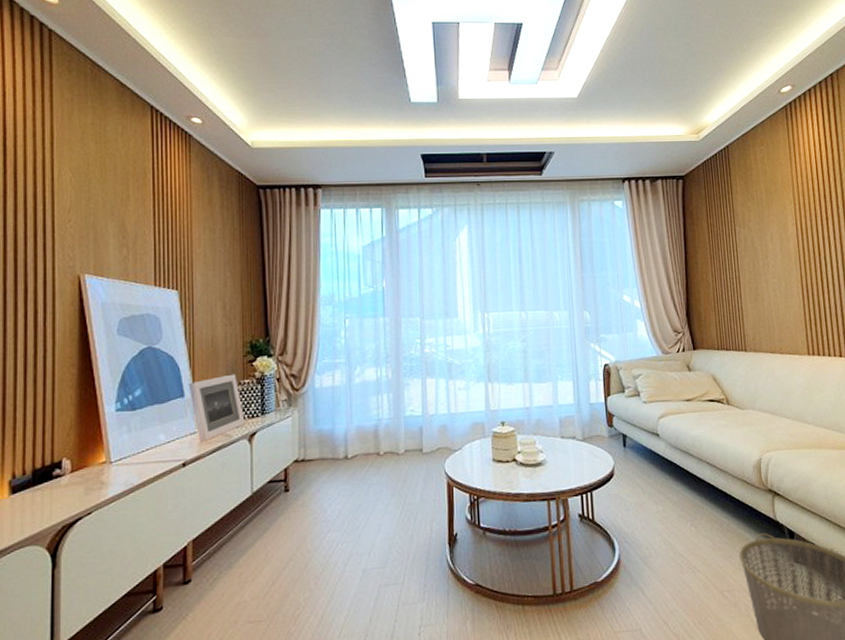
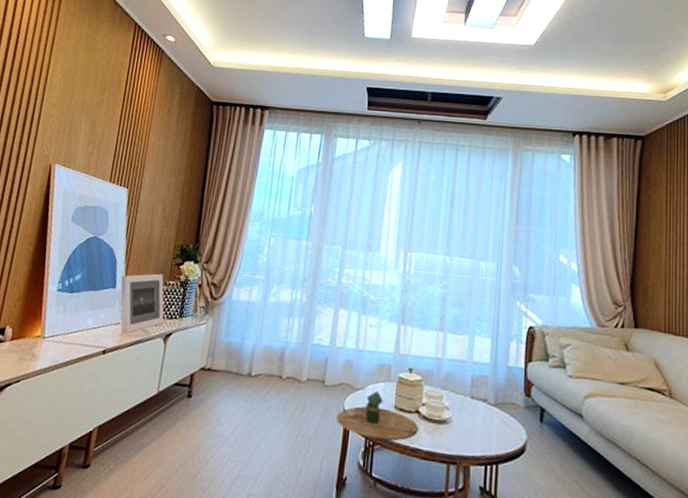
decorative tray: none [439,449,517,493] -> present [336,391,418,441]

